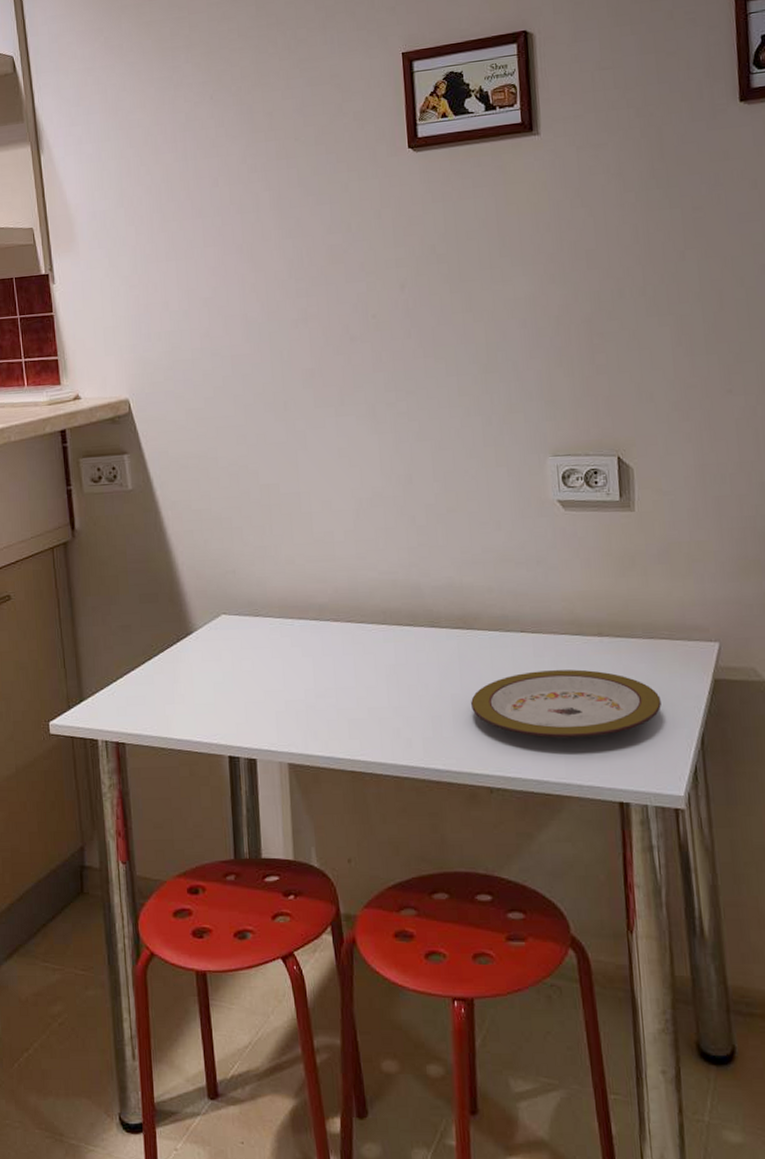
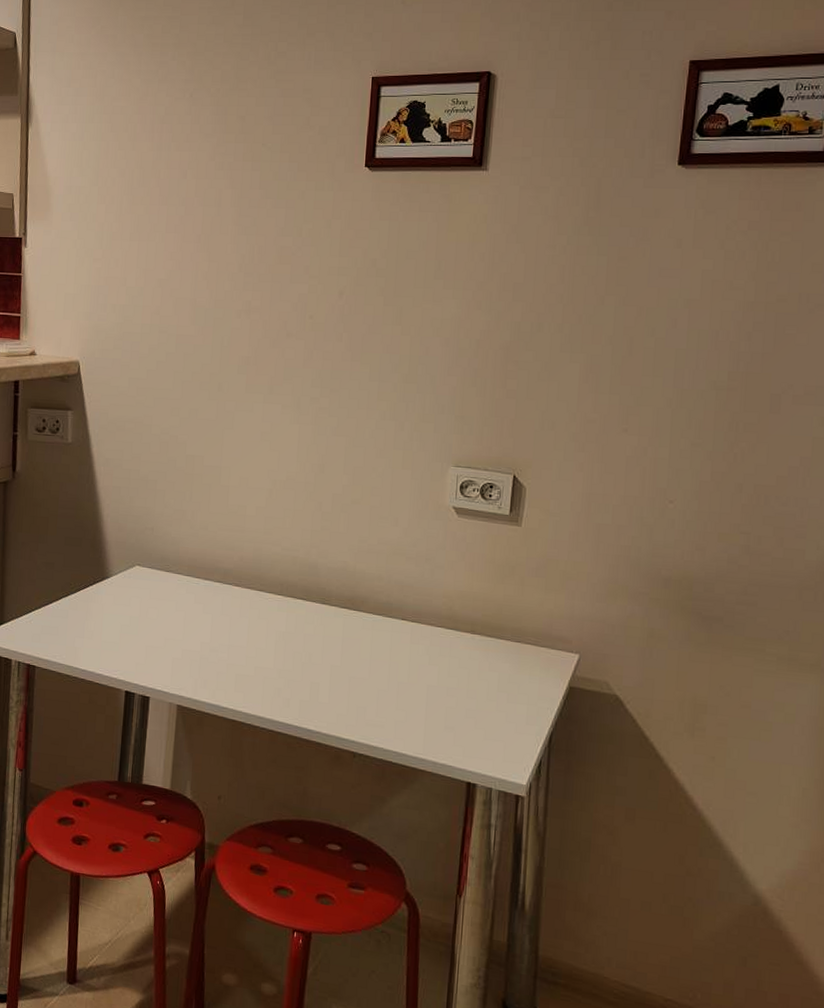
plate: present [471,669,661,738] -> none [347,656,519,722]

